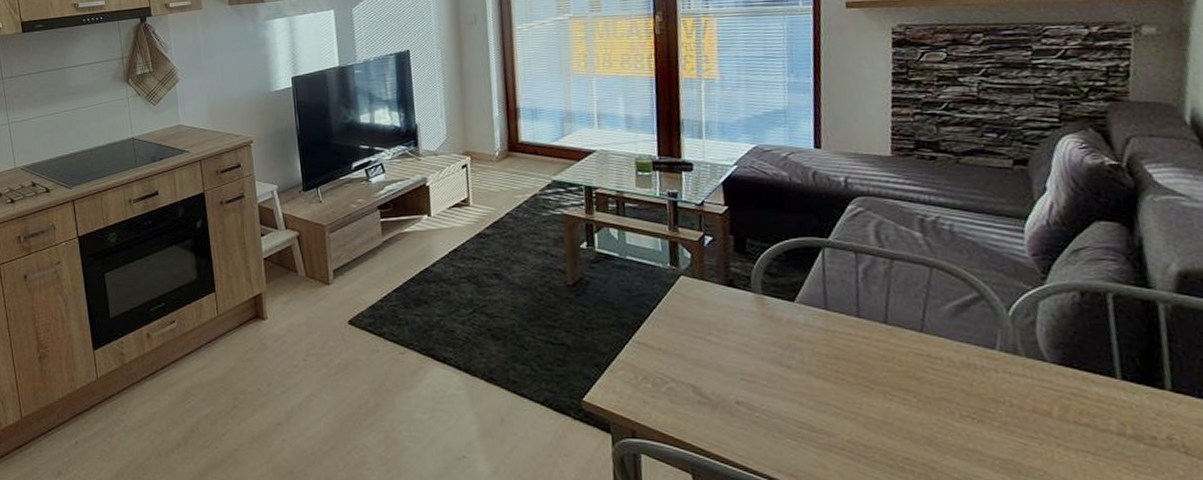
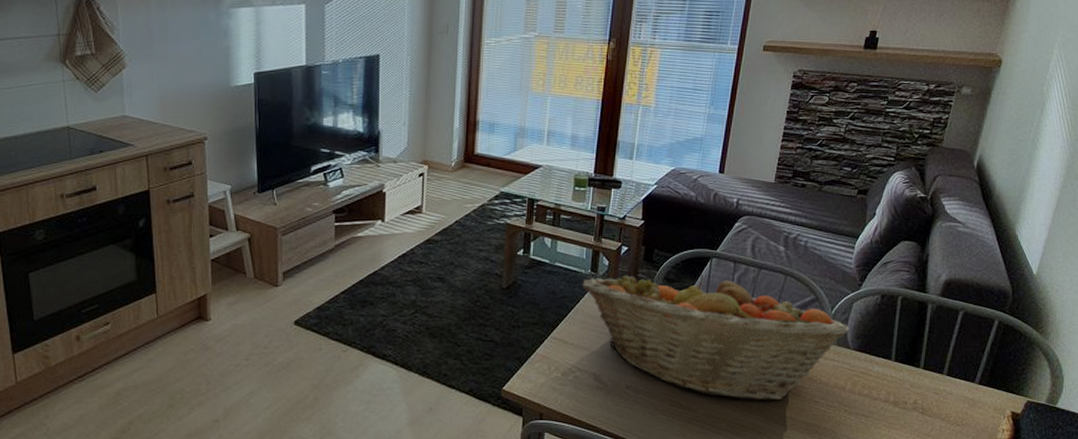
fruit basket: none [662,265,1041,427] -> present [582,273,850,401]

